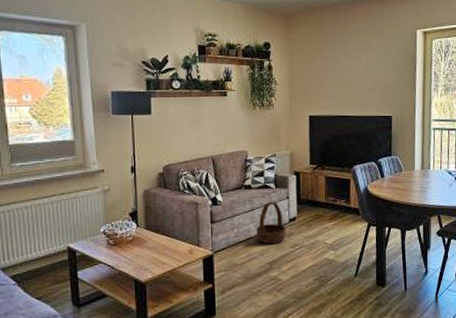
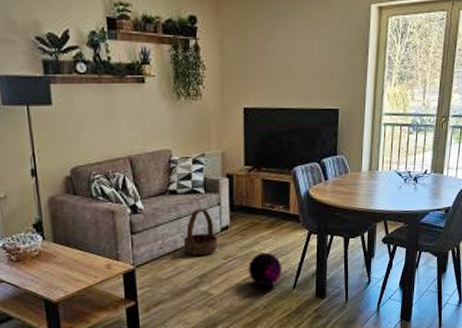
ball: none [313,242,345,274] -> present [248,252,282,287]

